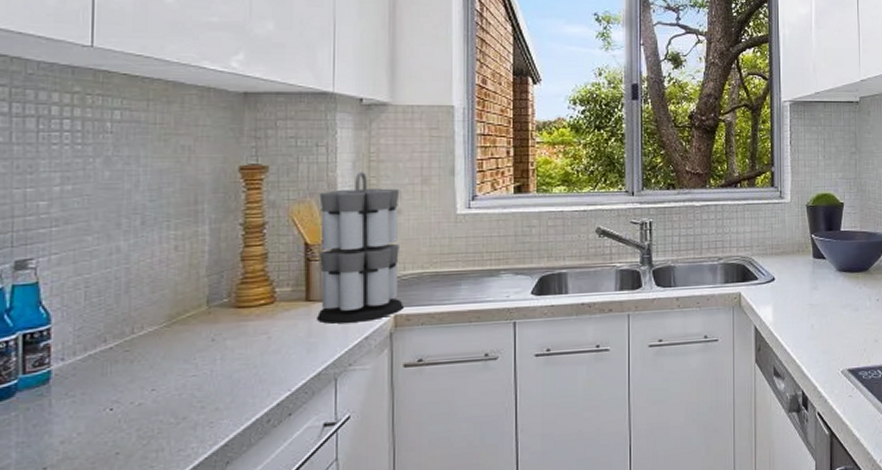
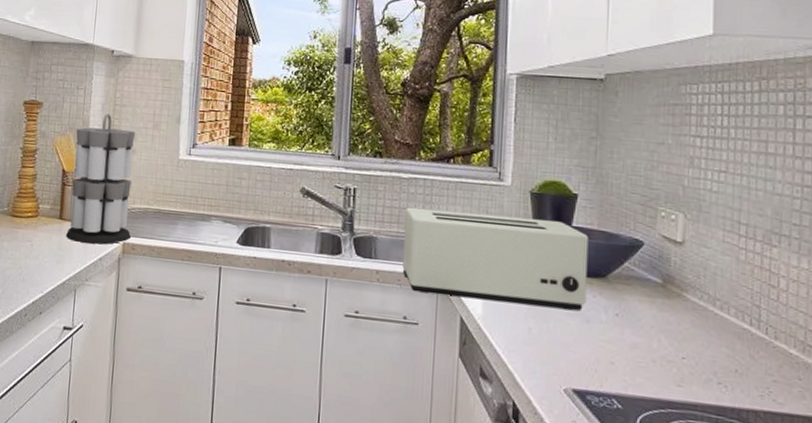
toaster: none [700,228,855,311] -> present [402,207,589,311]

